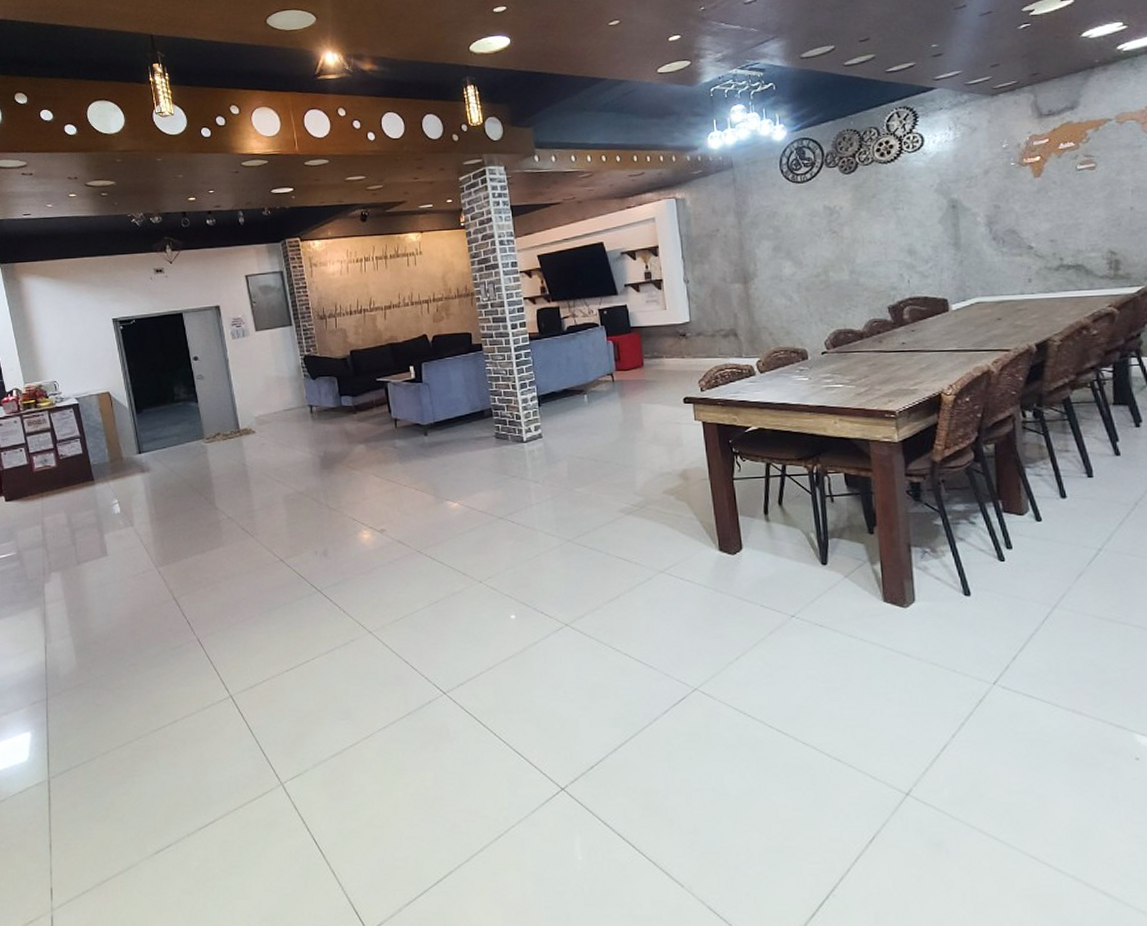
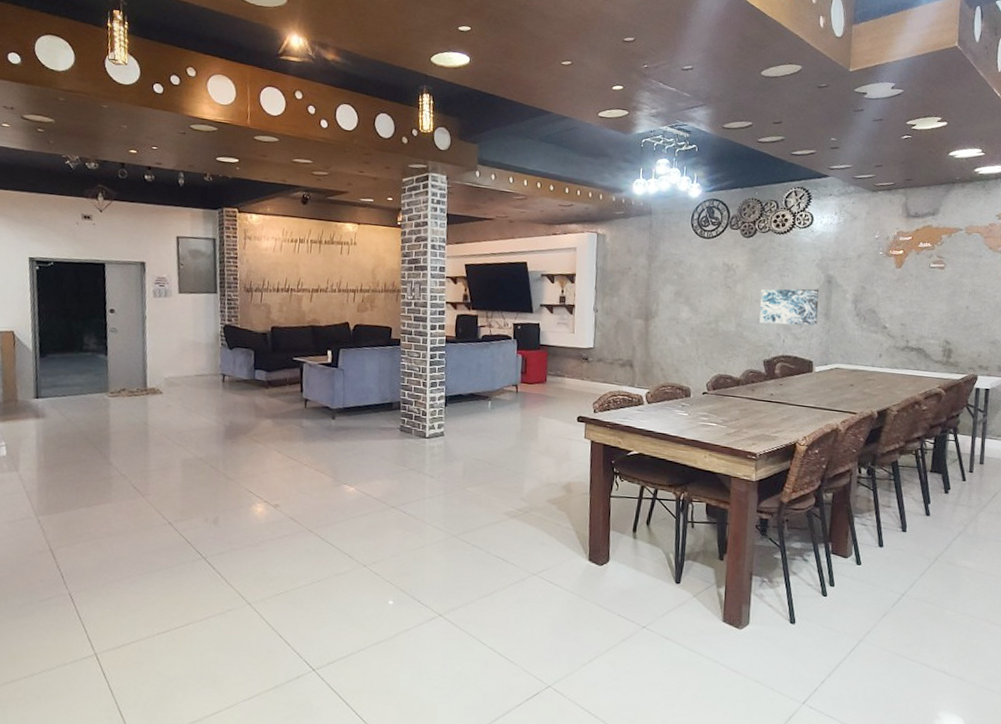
wall art: none [872,217,947,266] -> present [759,288,819,326]

